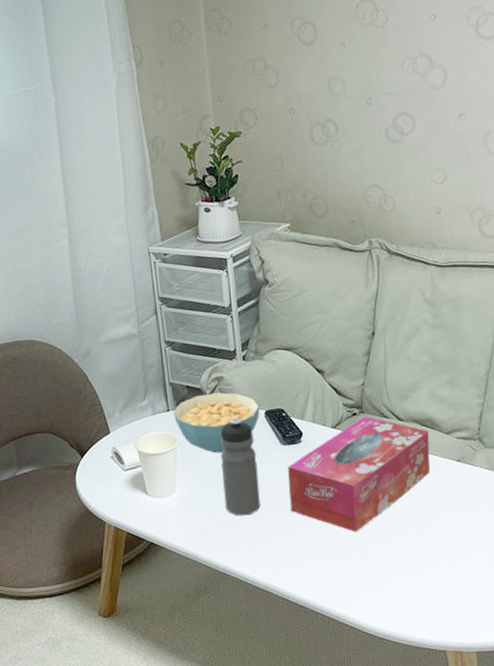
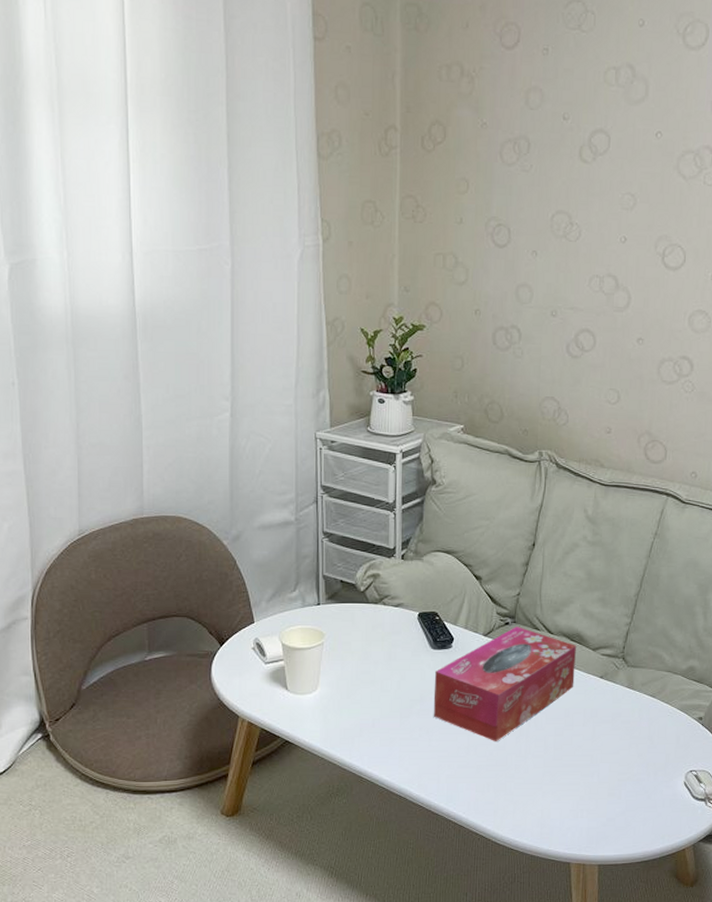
cereal bowl: present [173,392,260,453] -> none [324,590,414,652]
water bottle: present [220,417,260,516] -> none [368,617,405,718]

